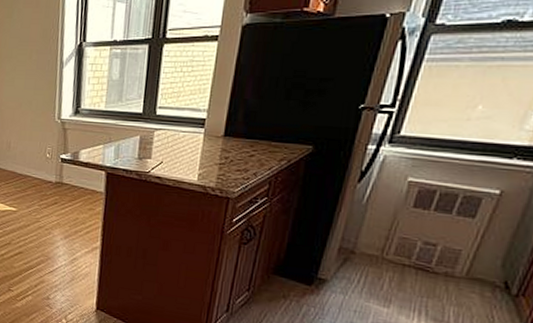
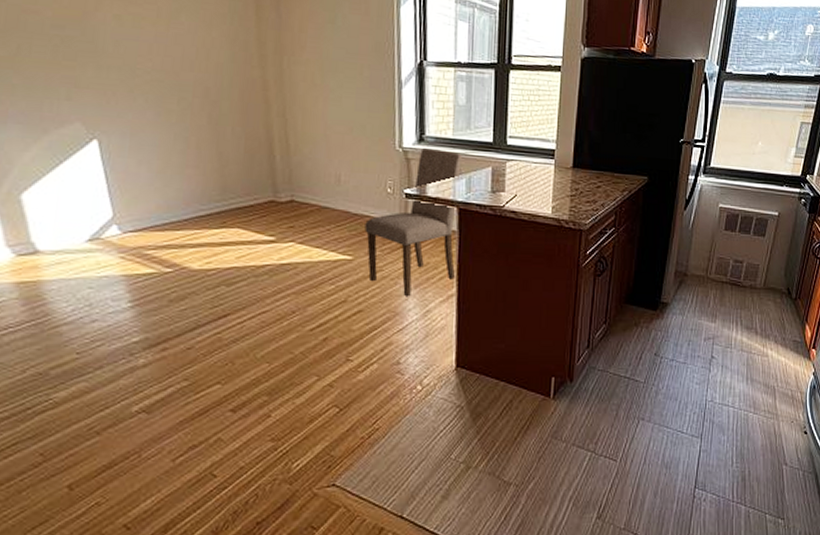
dining chair: none [27,120,113,246] -> present [364,148,462,297]

